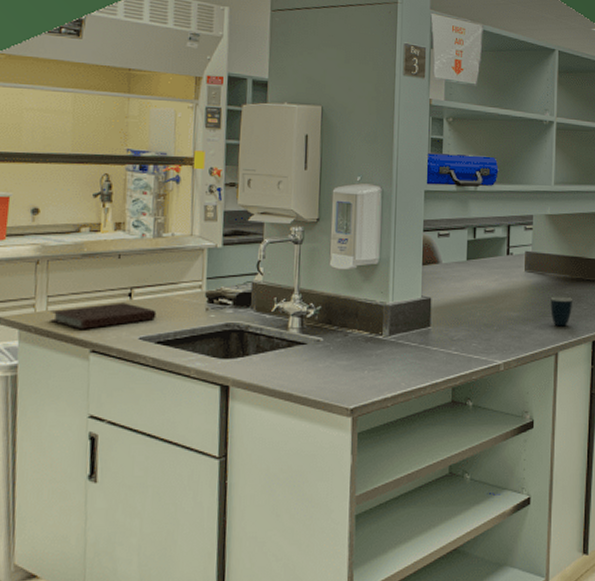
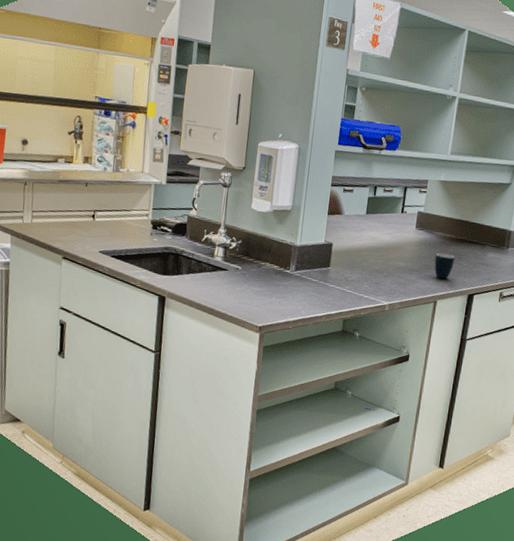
notebook: present [50,302,157,330] -> none [34,221,113,241]

